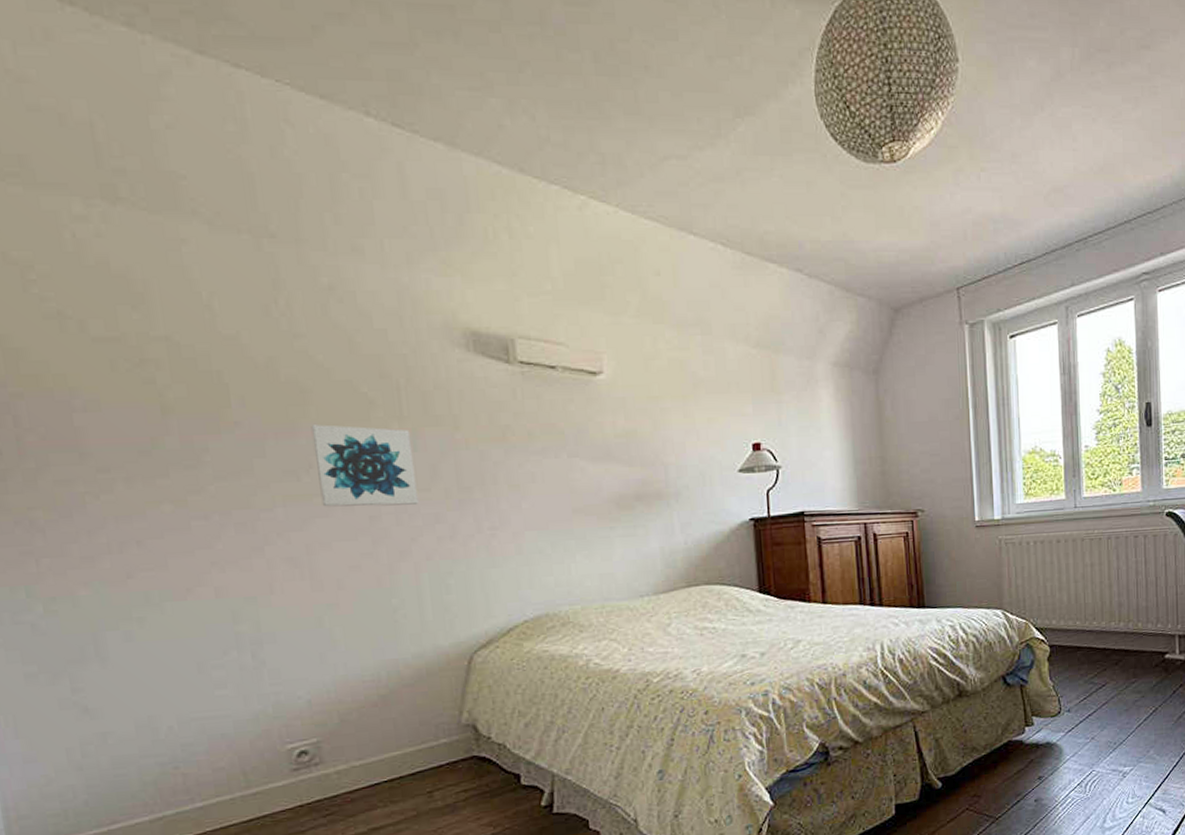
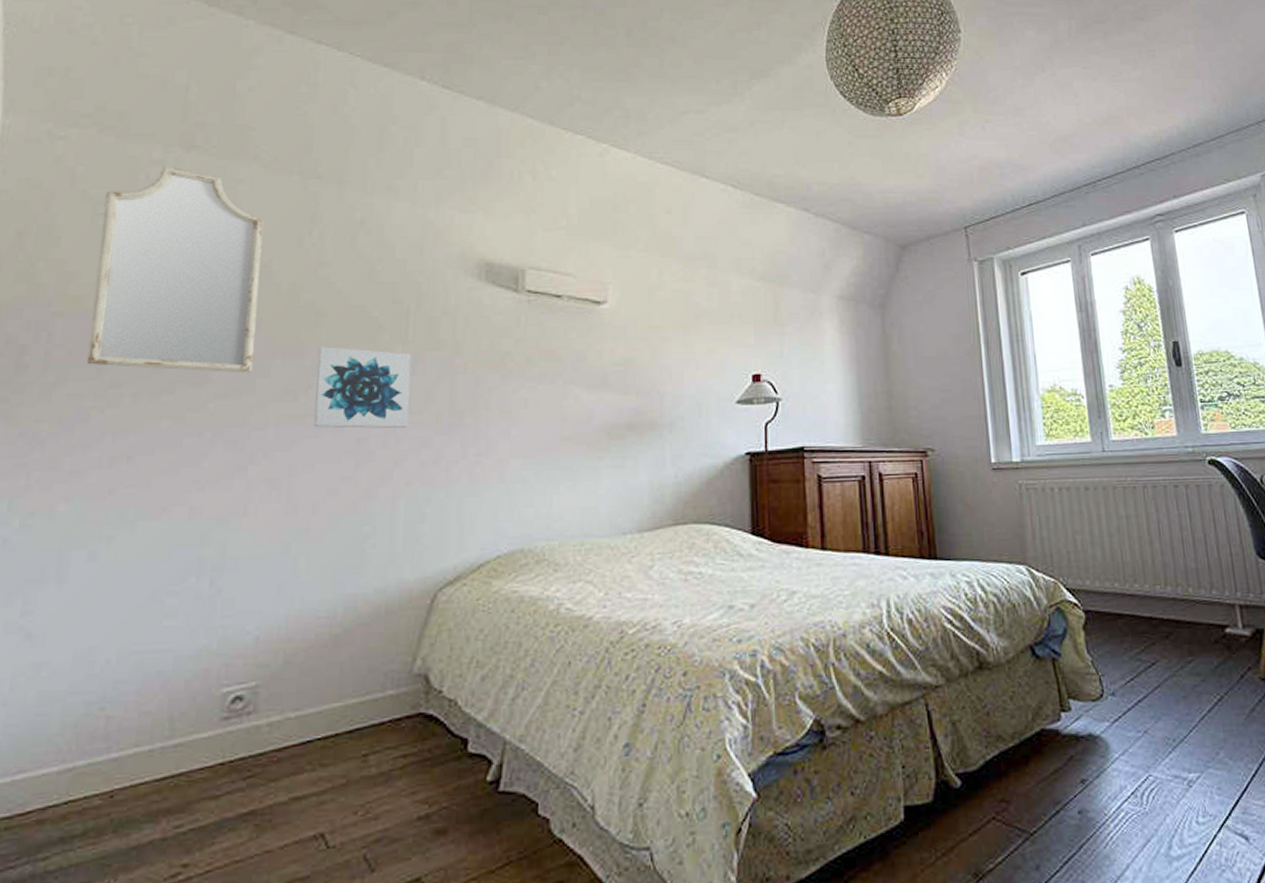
home mirror: none [30,222,247,455] -> present [86,166,264,374]

